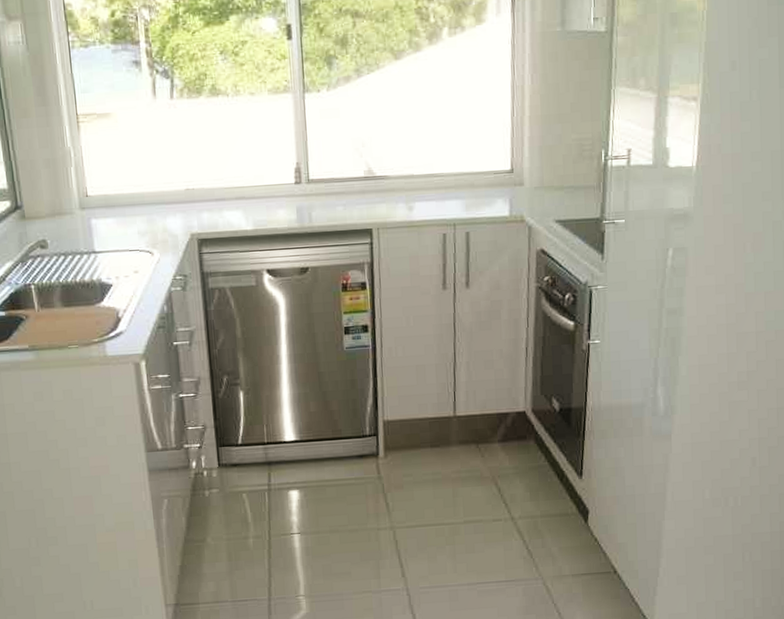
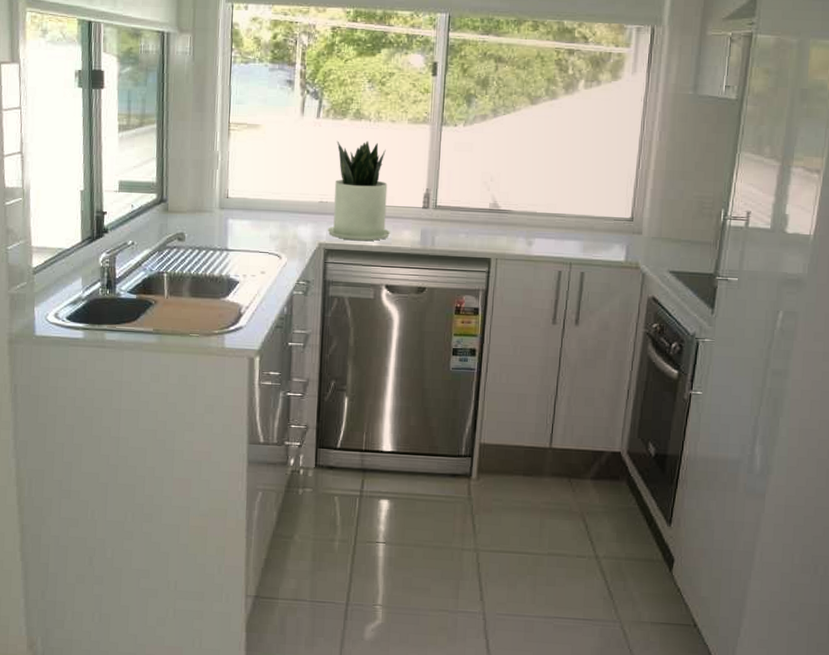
planter: none [195,118,265,227] -> present [327,140,391,241]

